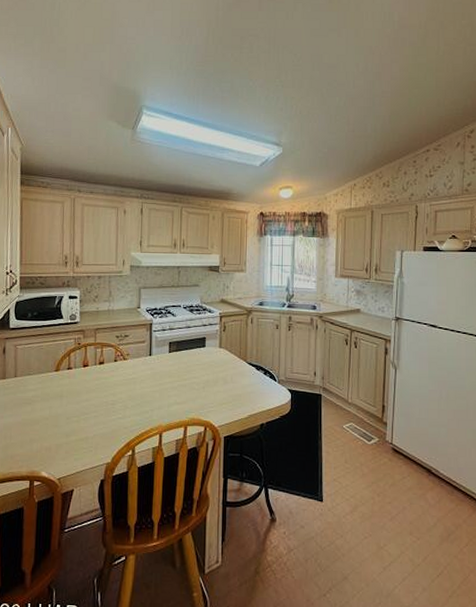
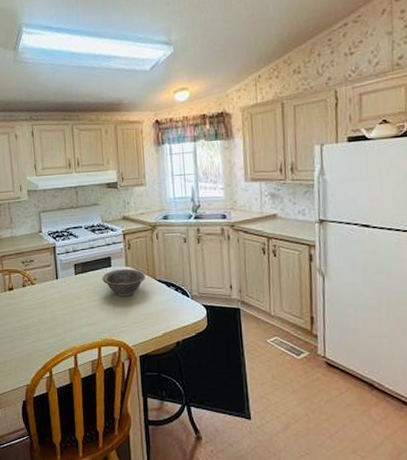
decorative bowl: none [195,350,238,377] -> present [102,269,146,297]

